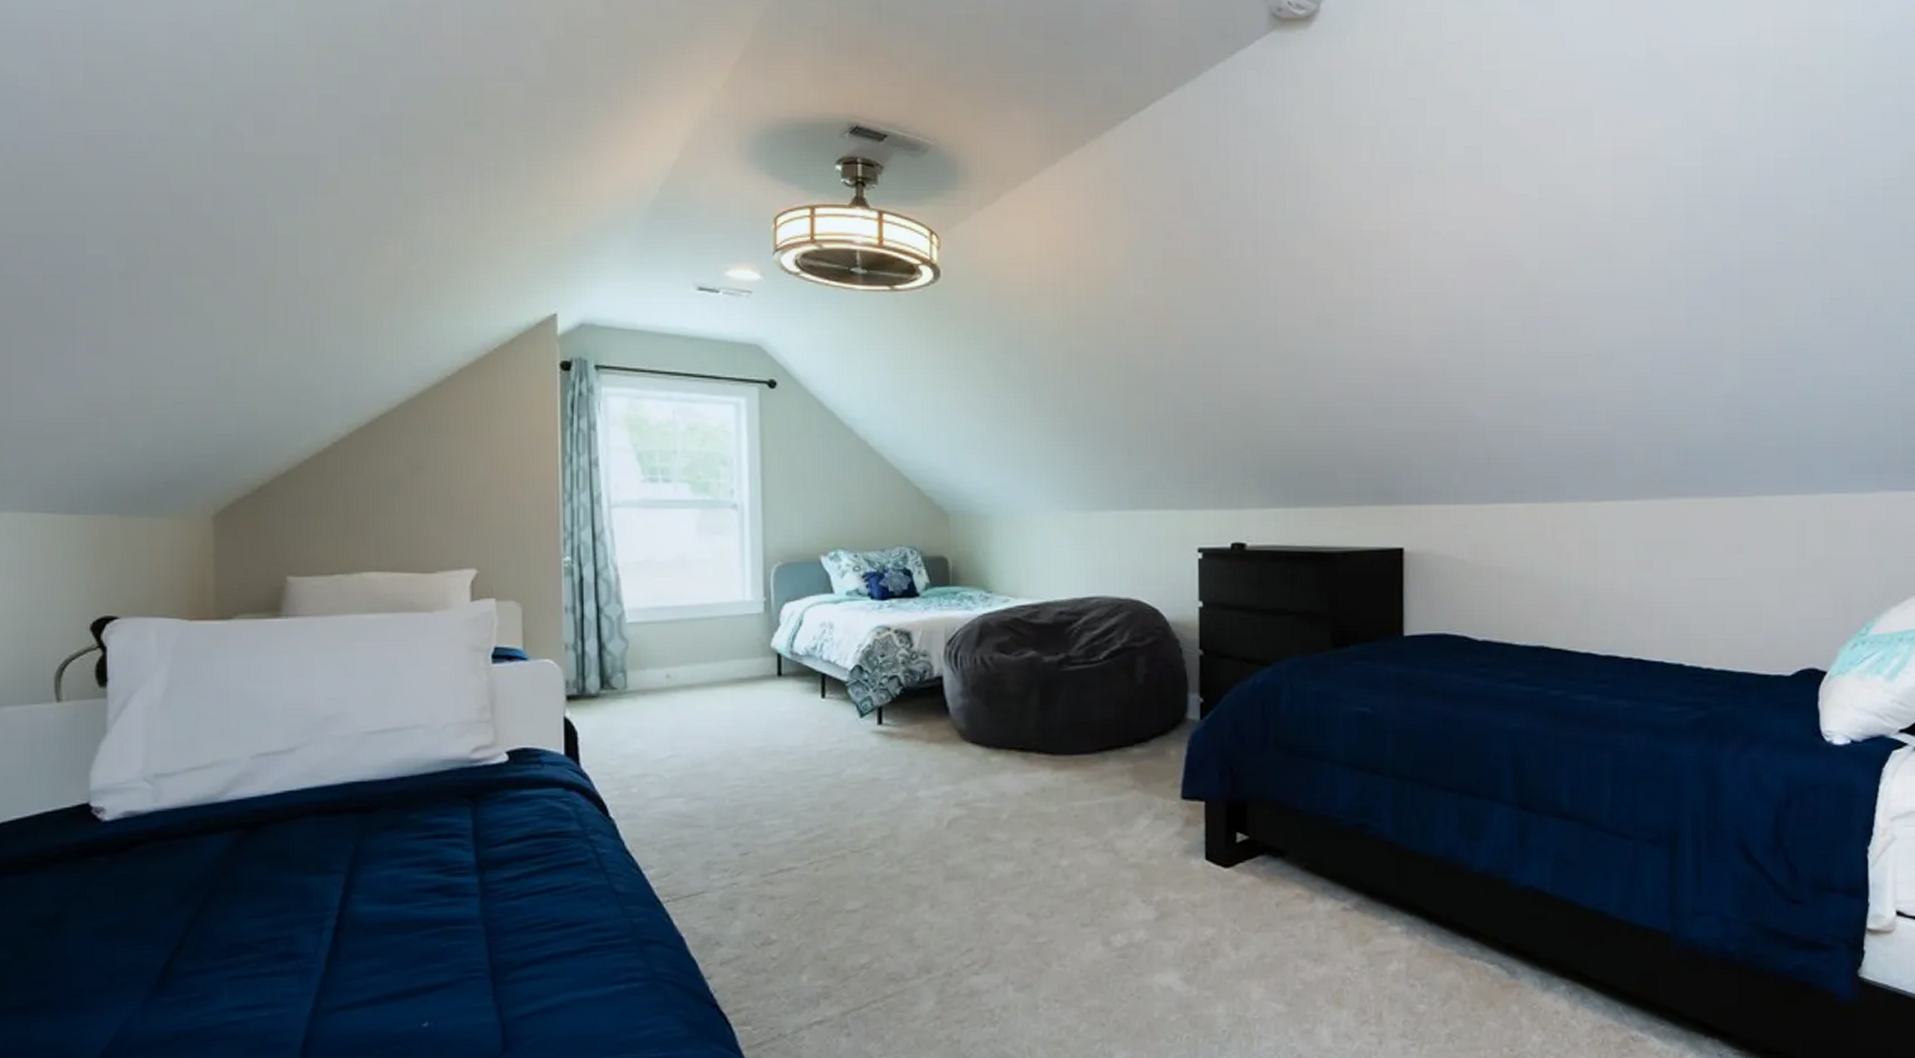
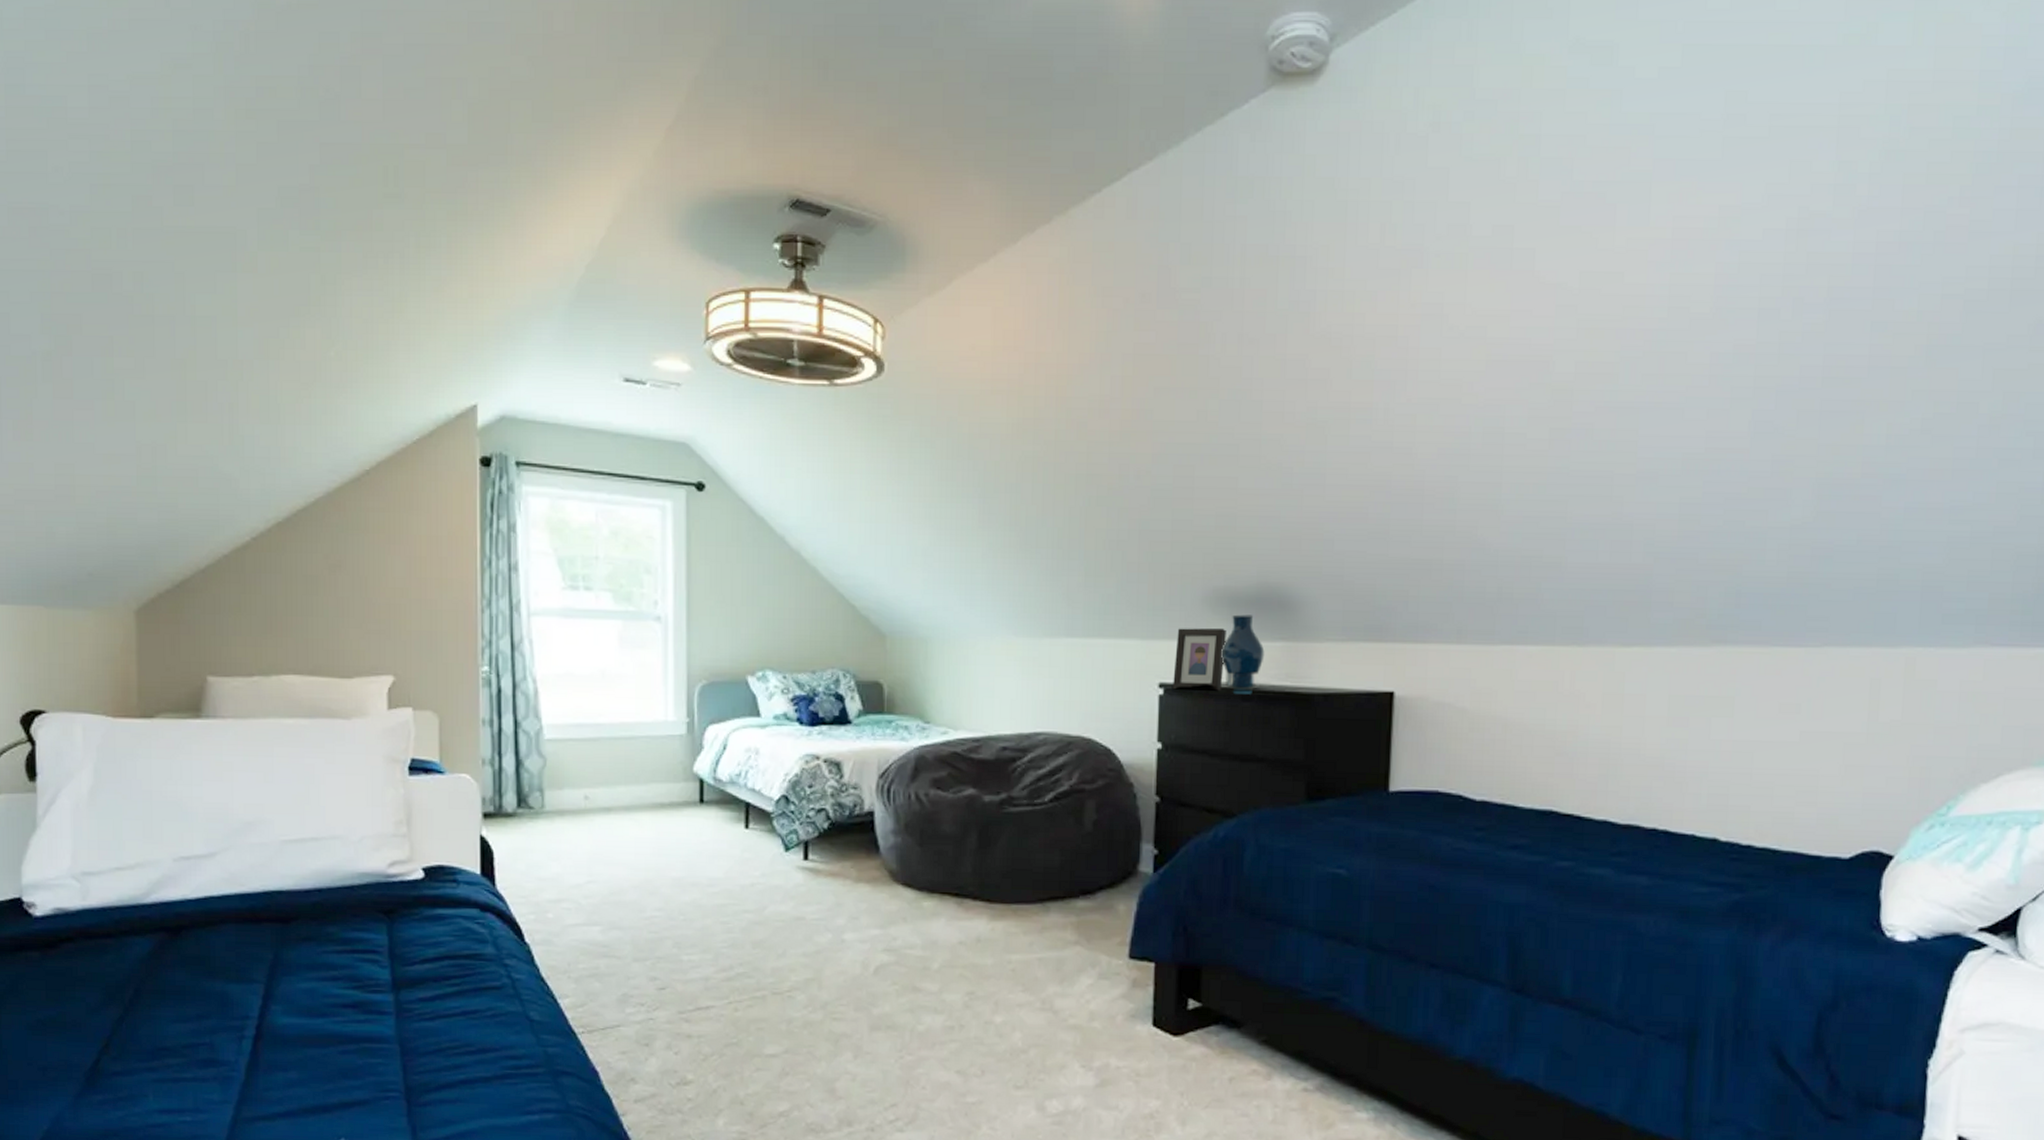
picture frame: none [1210,497,1255,555] -> present [1173,627,1226,692]
vase: none [1252,485,1290,556] -> present [1221,614,1265,696]

